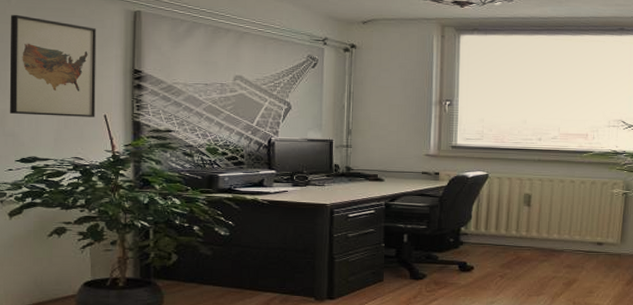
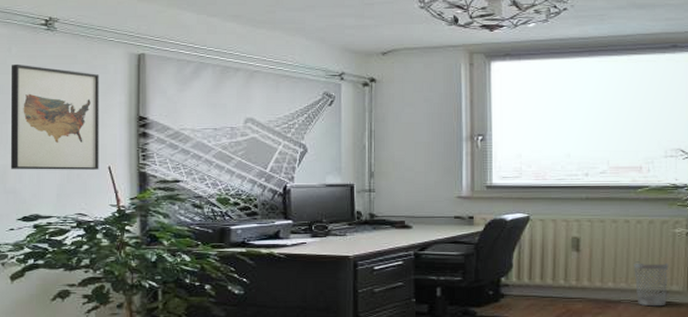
wastebasket: none [576,217,606,256] -> present [634,261,669,307]

